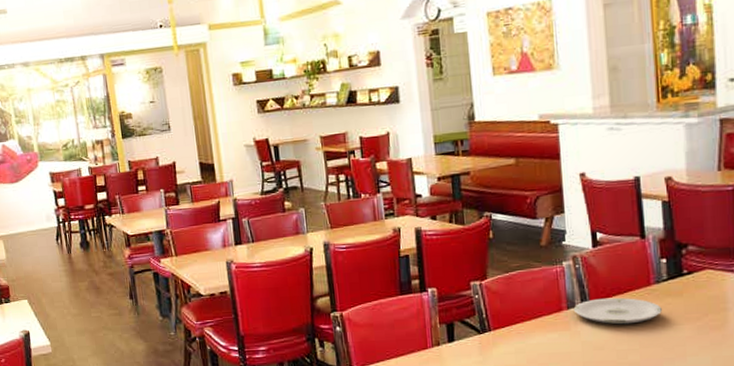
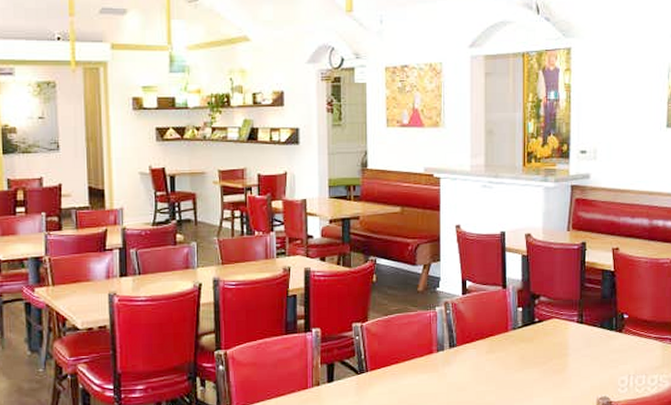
plate: present [573,297,662,325] -> none [442,342,516,367]

